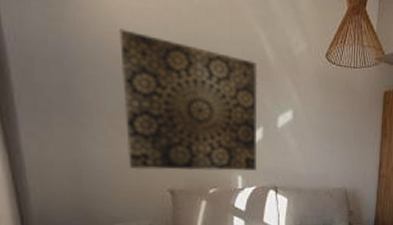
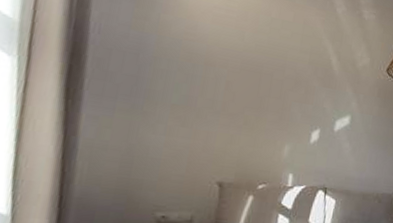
wall art: present [119,28,258,171] -> none [182,31,322,170]

